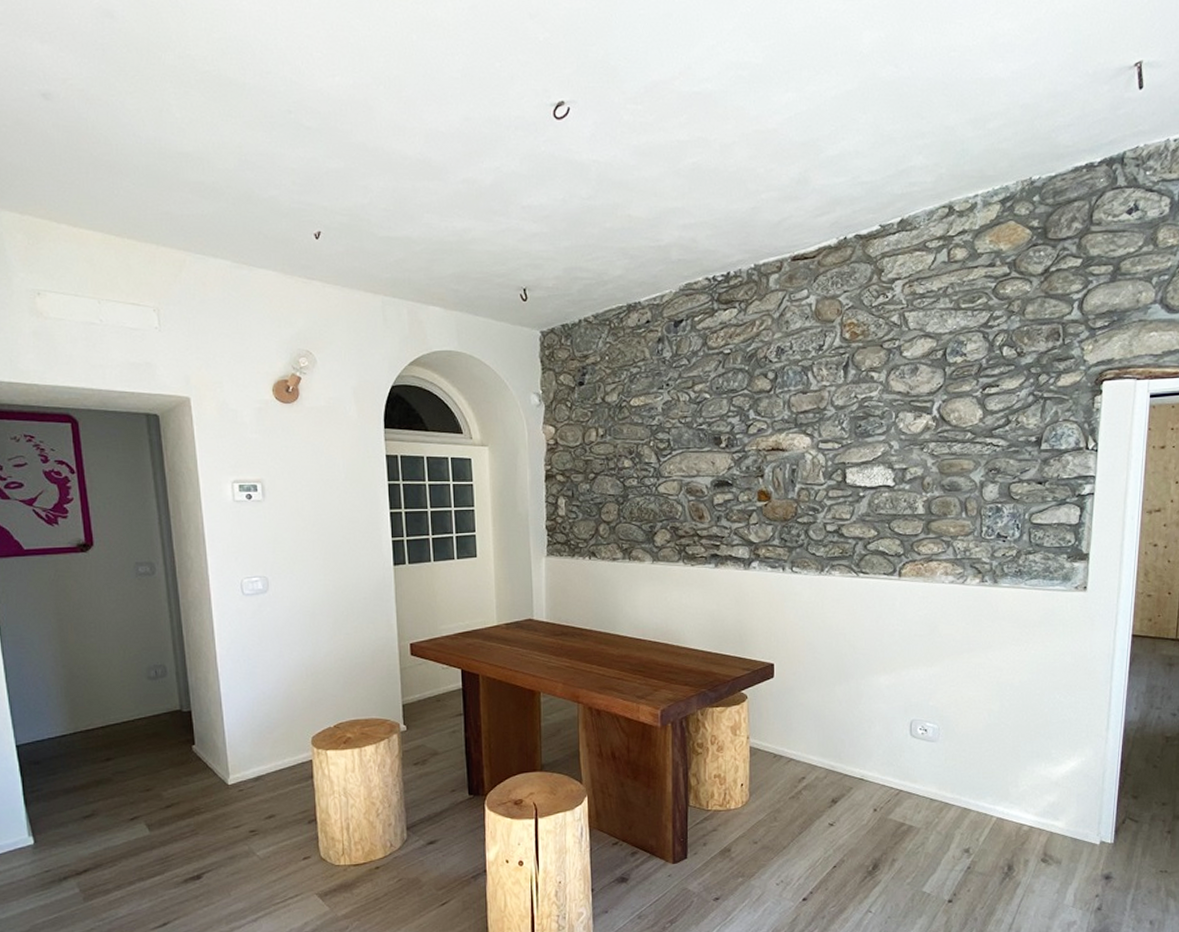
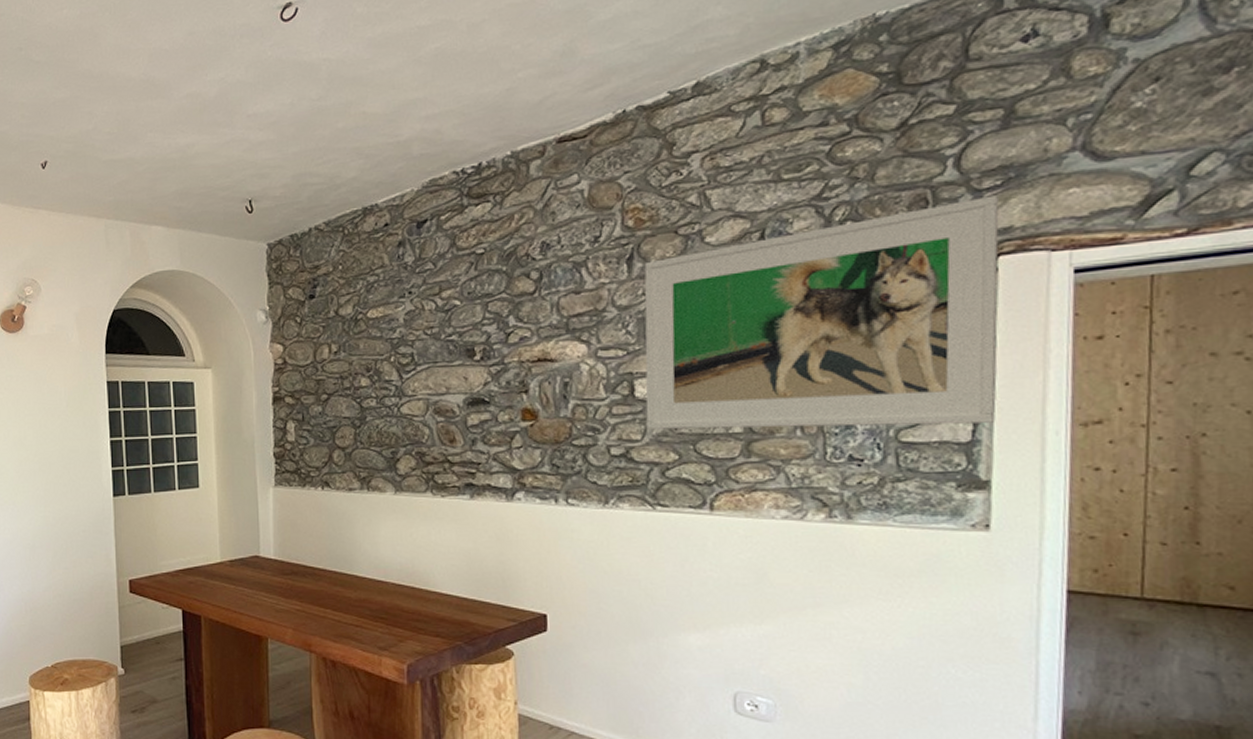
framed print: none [854,333,1105,511] -> present [644,195,999,430]

